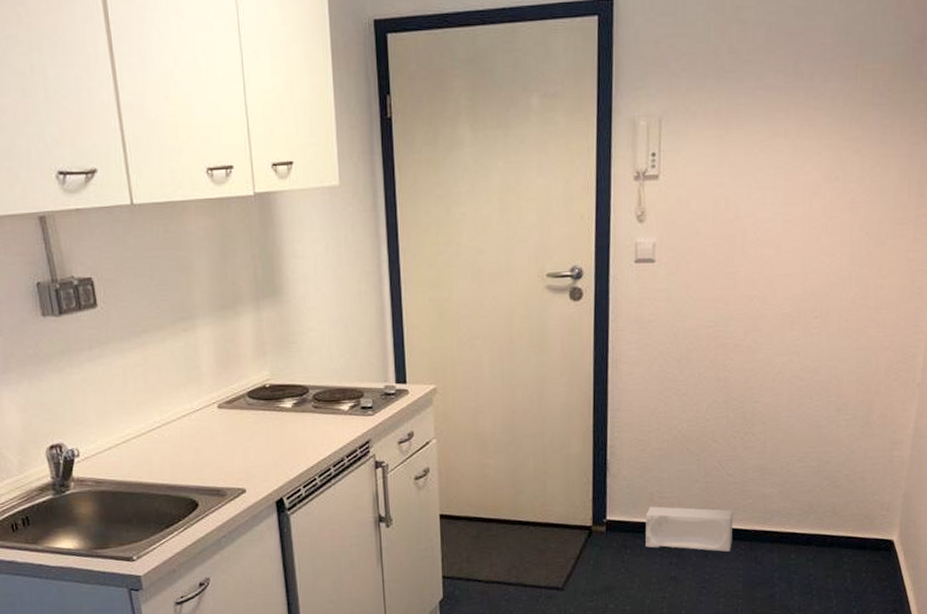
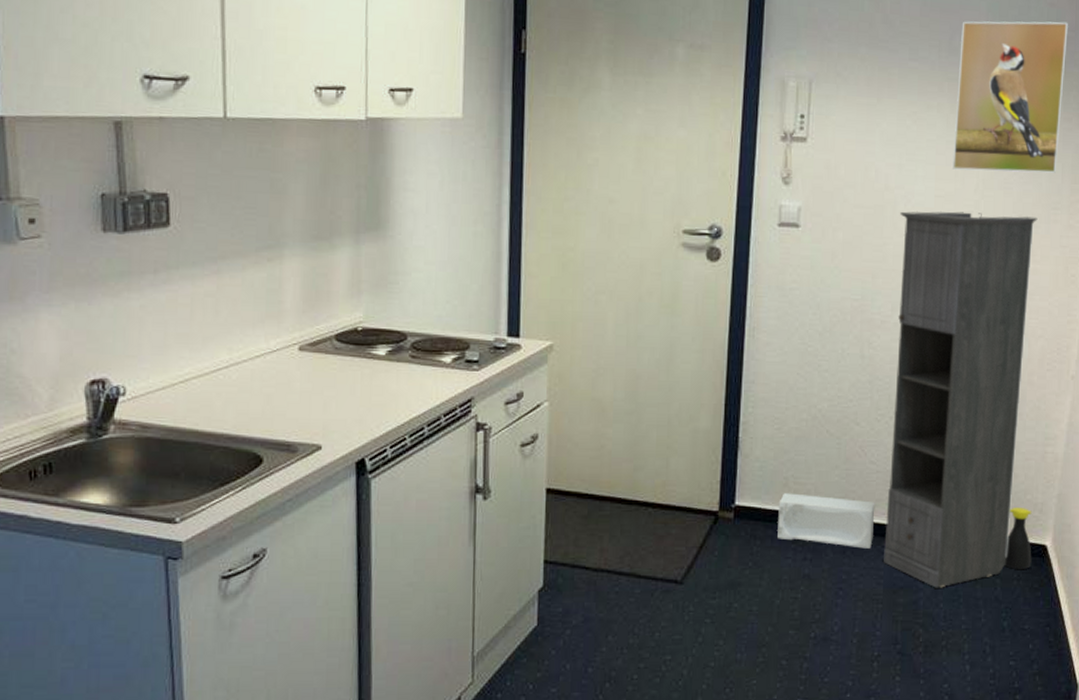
storage cabinet: none [742,234,884,583] -> present [884,211,1038,588]
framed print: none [800,33,915,194] -> present [953,21,1068,173]
bottle: none [853,507,880,563] -> present [1004,506,1032,569]

